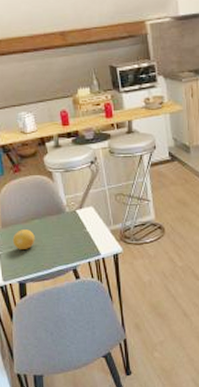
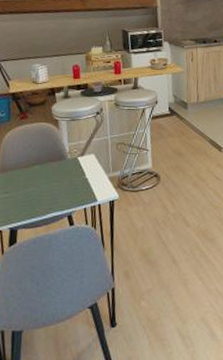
fruit: present [12,229,35,249] -> none [9,175,33,195]

